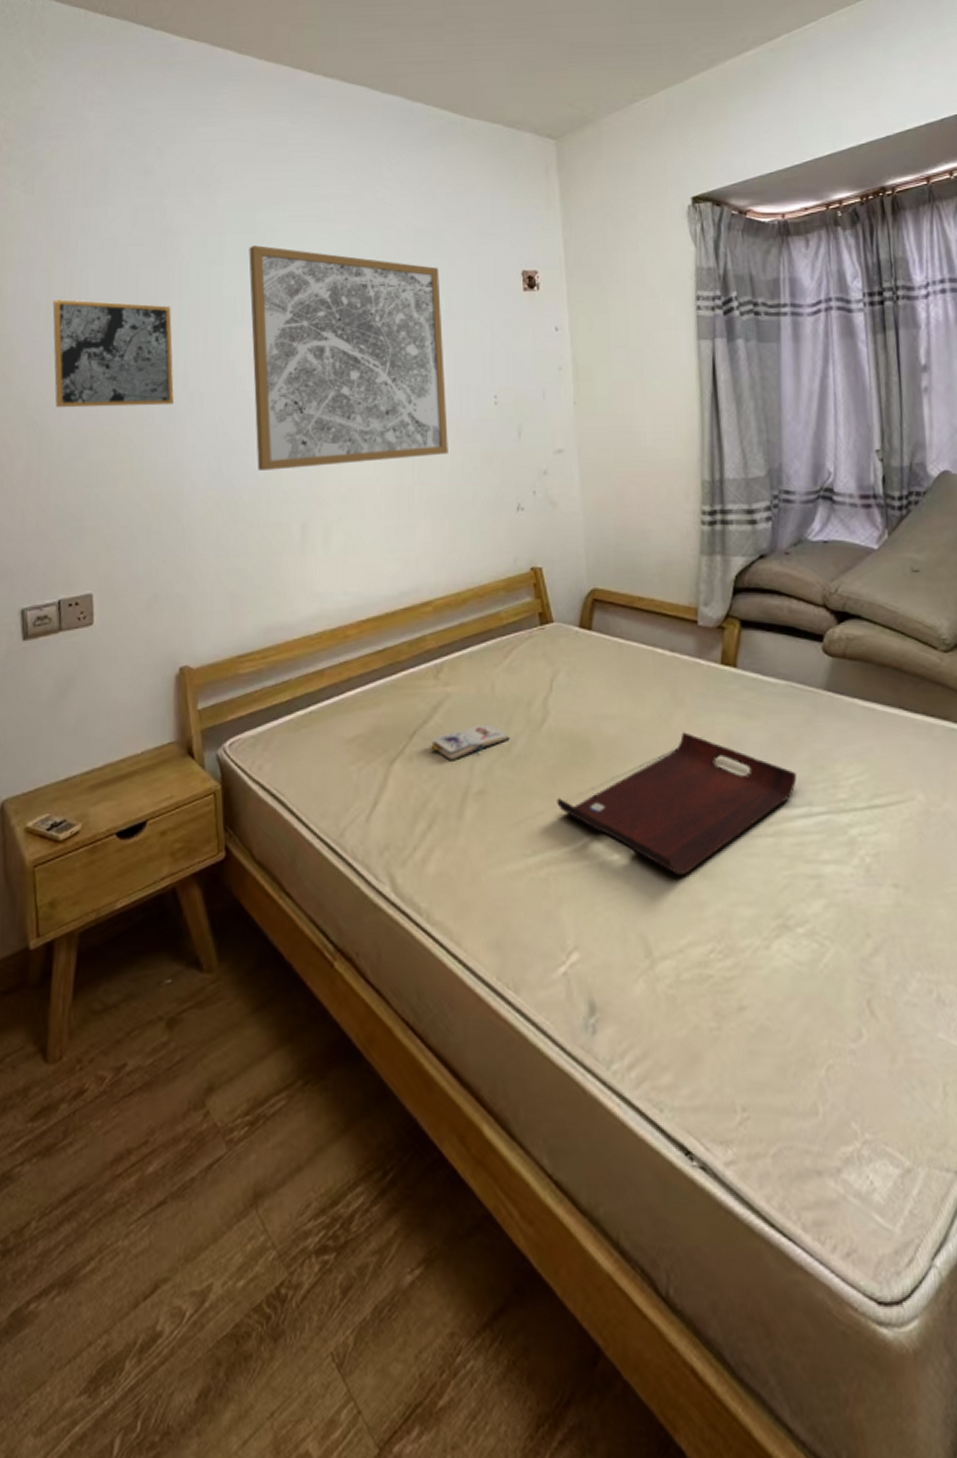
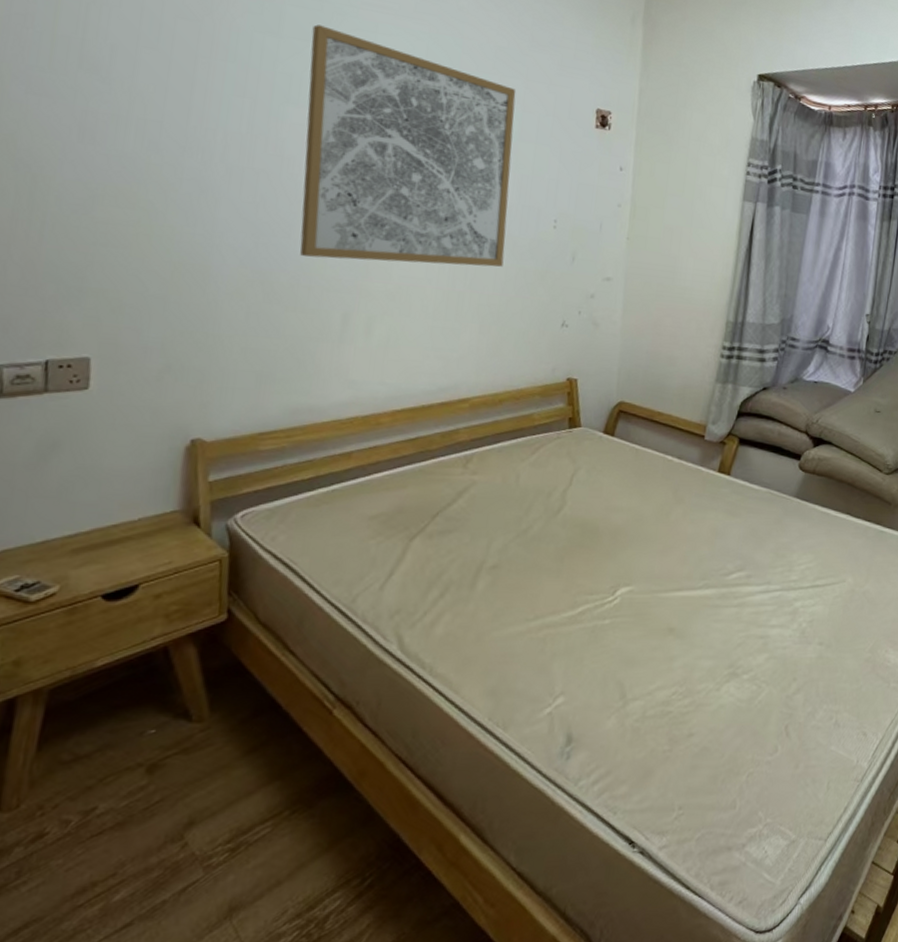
wall art: present [52,299,174,408] -> none [55,33,214,175]
paperback book: present [430,723,510,761] -> none [450,509,528,540]
serving tray: present [557,732,798,876] -> none [562,524,763,637]

